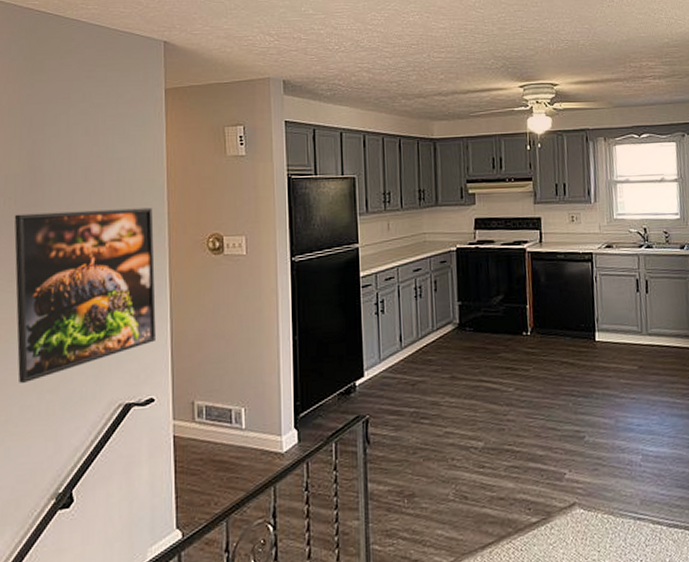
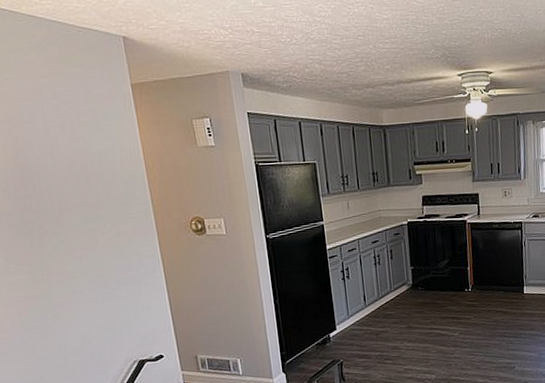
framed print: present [14,207,156,384] -> none [10,196,157,349]

